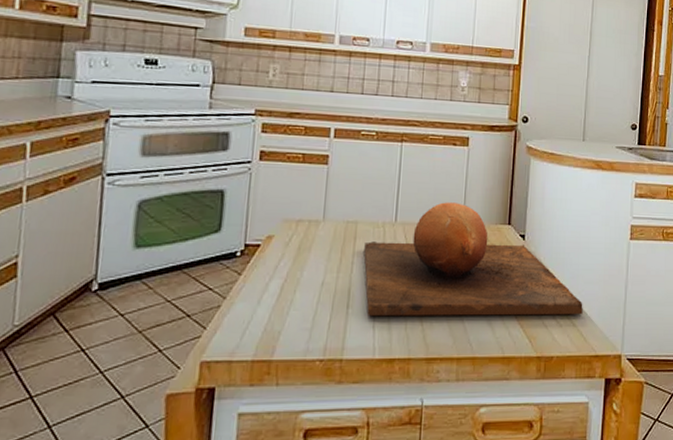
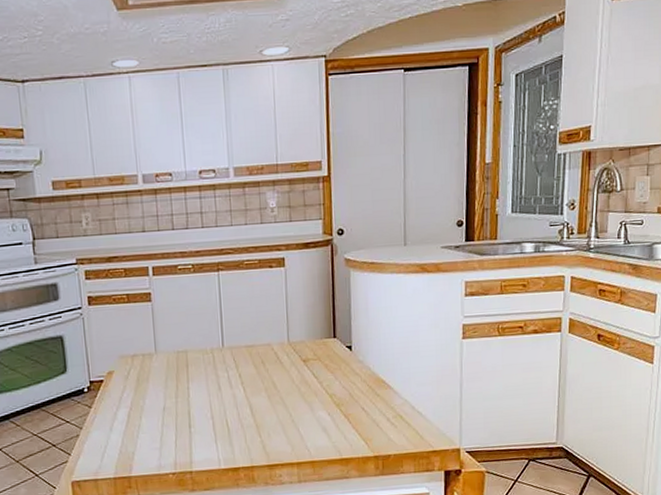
chopping board: present [363,202,583,317] -> none [197,322,417,434]

